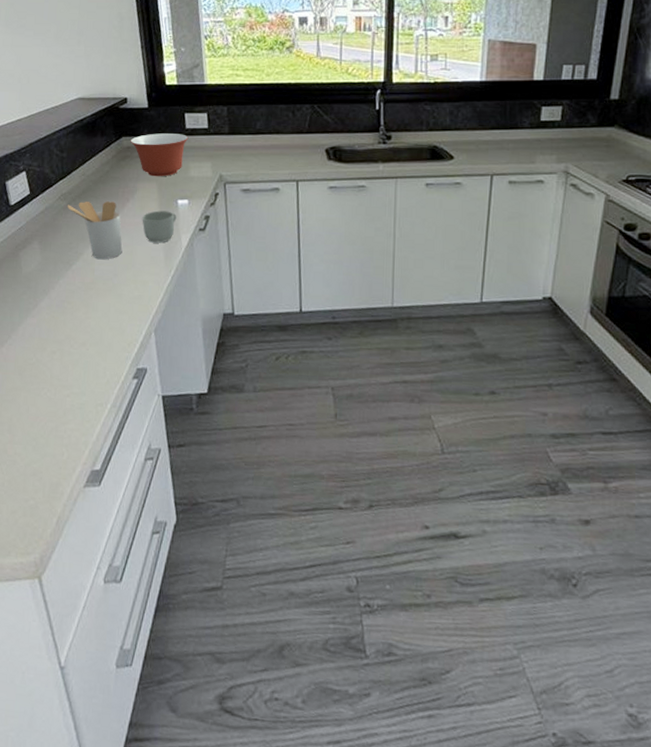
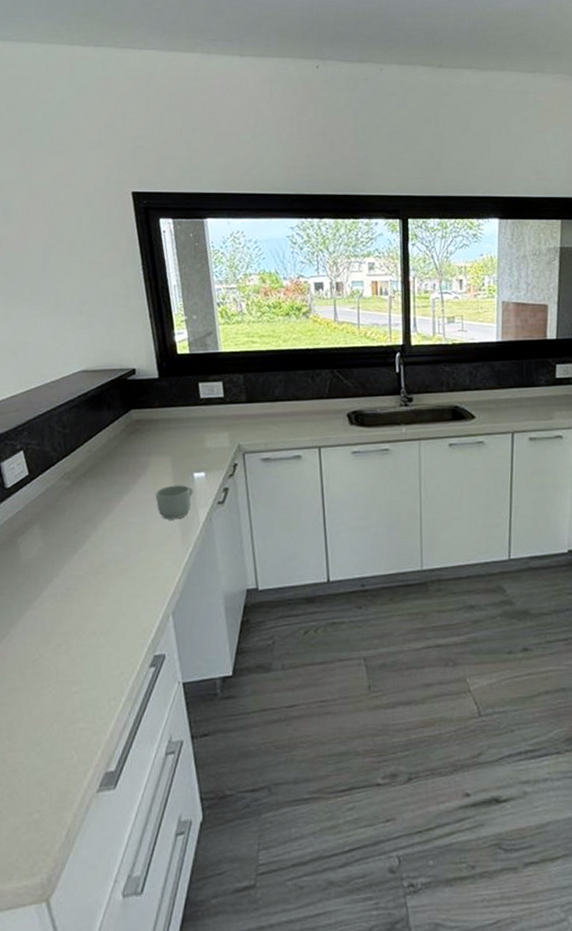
utensil holder: present [67,201,123,260] -> none [71,478,135,541]
mixing bowl: present [130,133,189,177] -> none [140,404,204,450]

